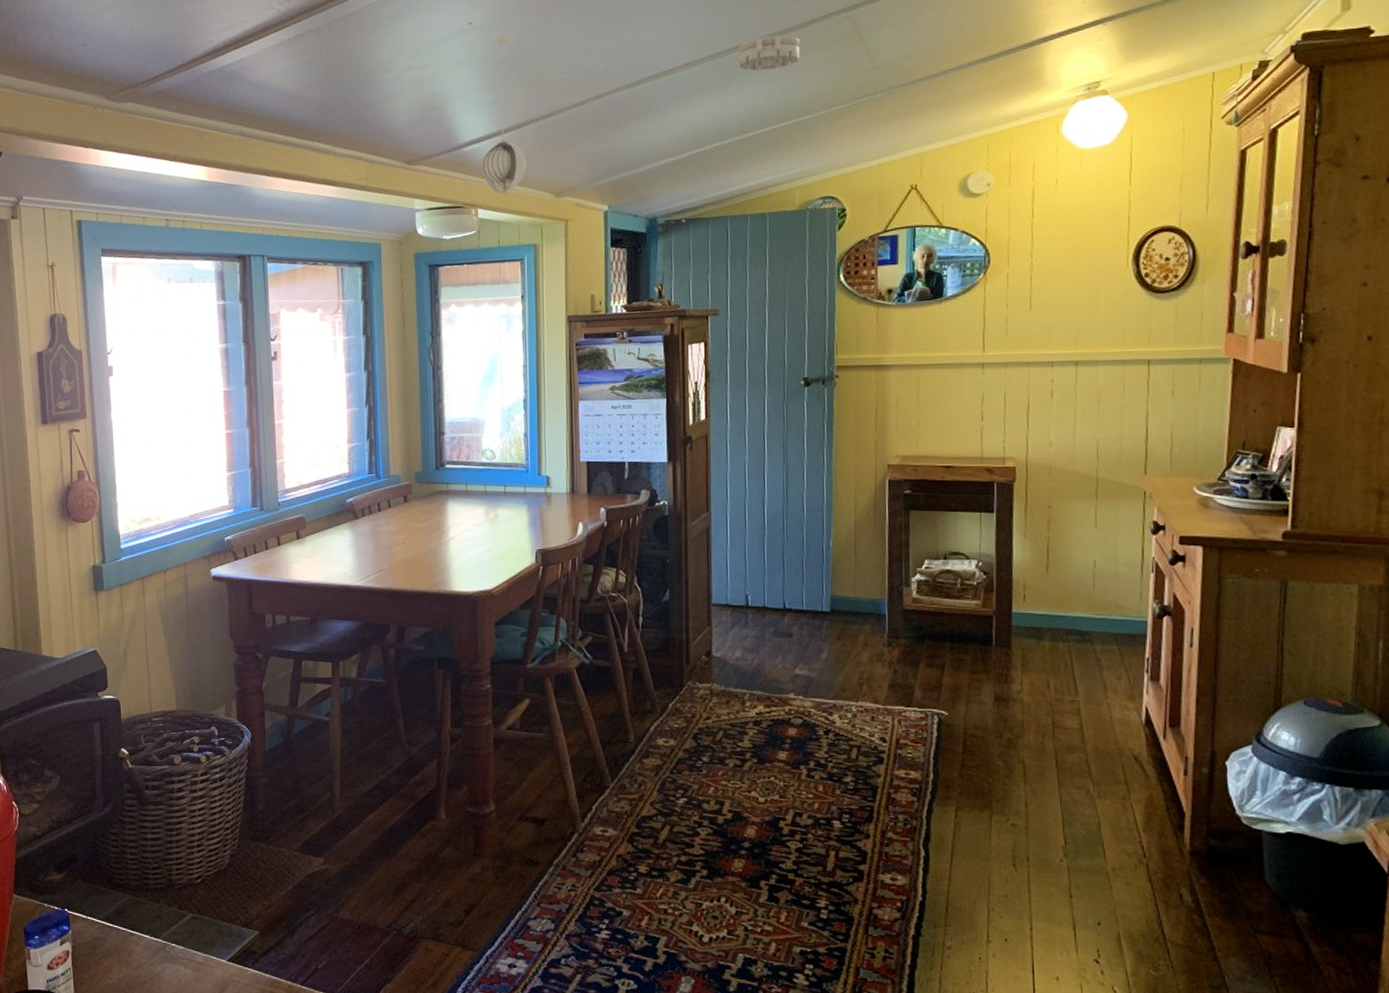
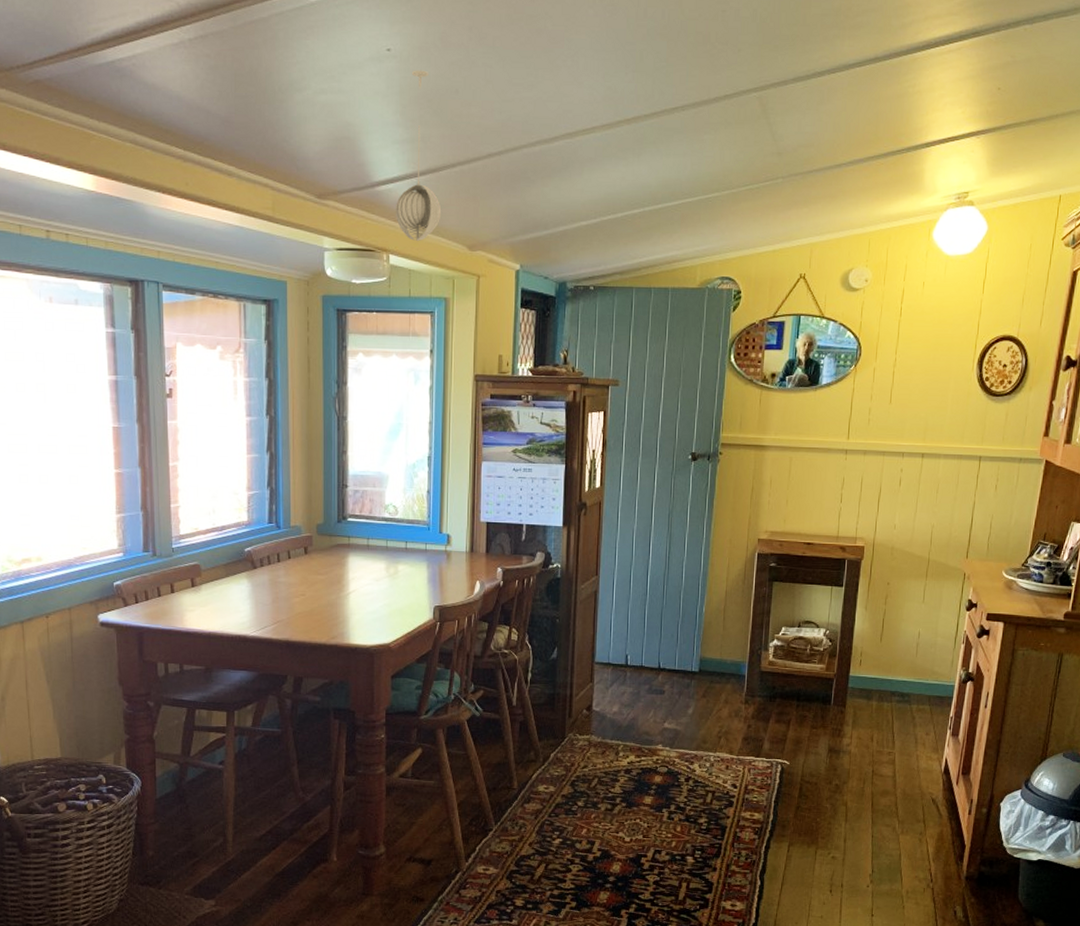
smoke detector: present [738,34,800,71] -> none [653,105,712,142]

